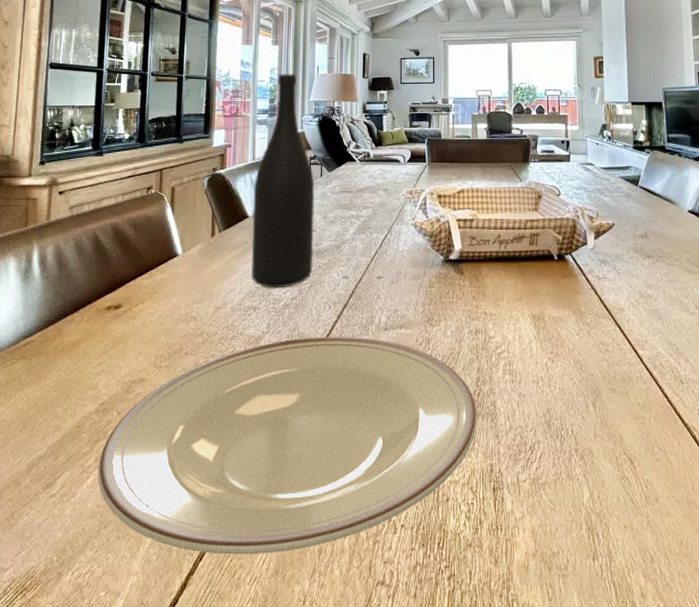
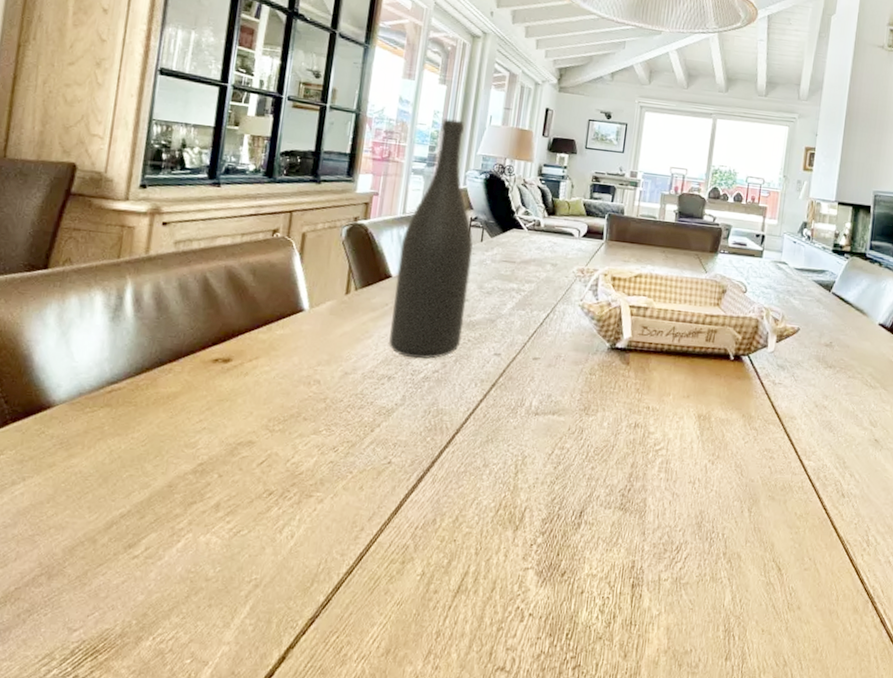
plate: present [97,337,478,555] -> none [189,414,626,633]

